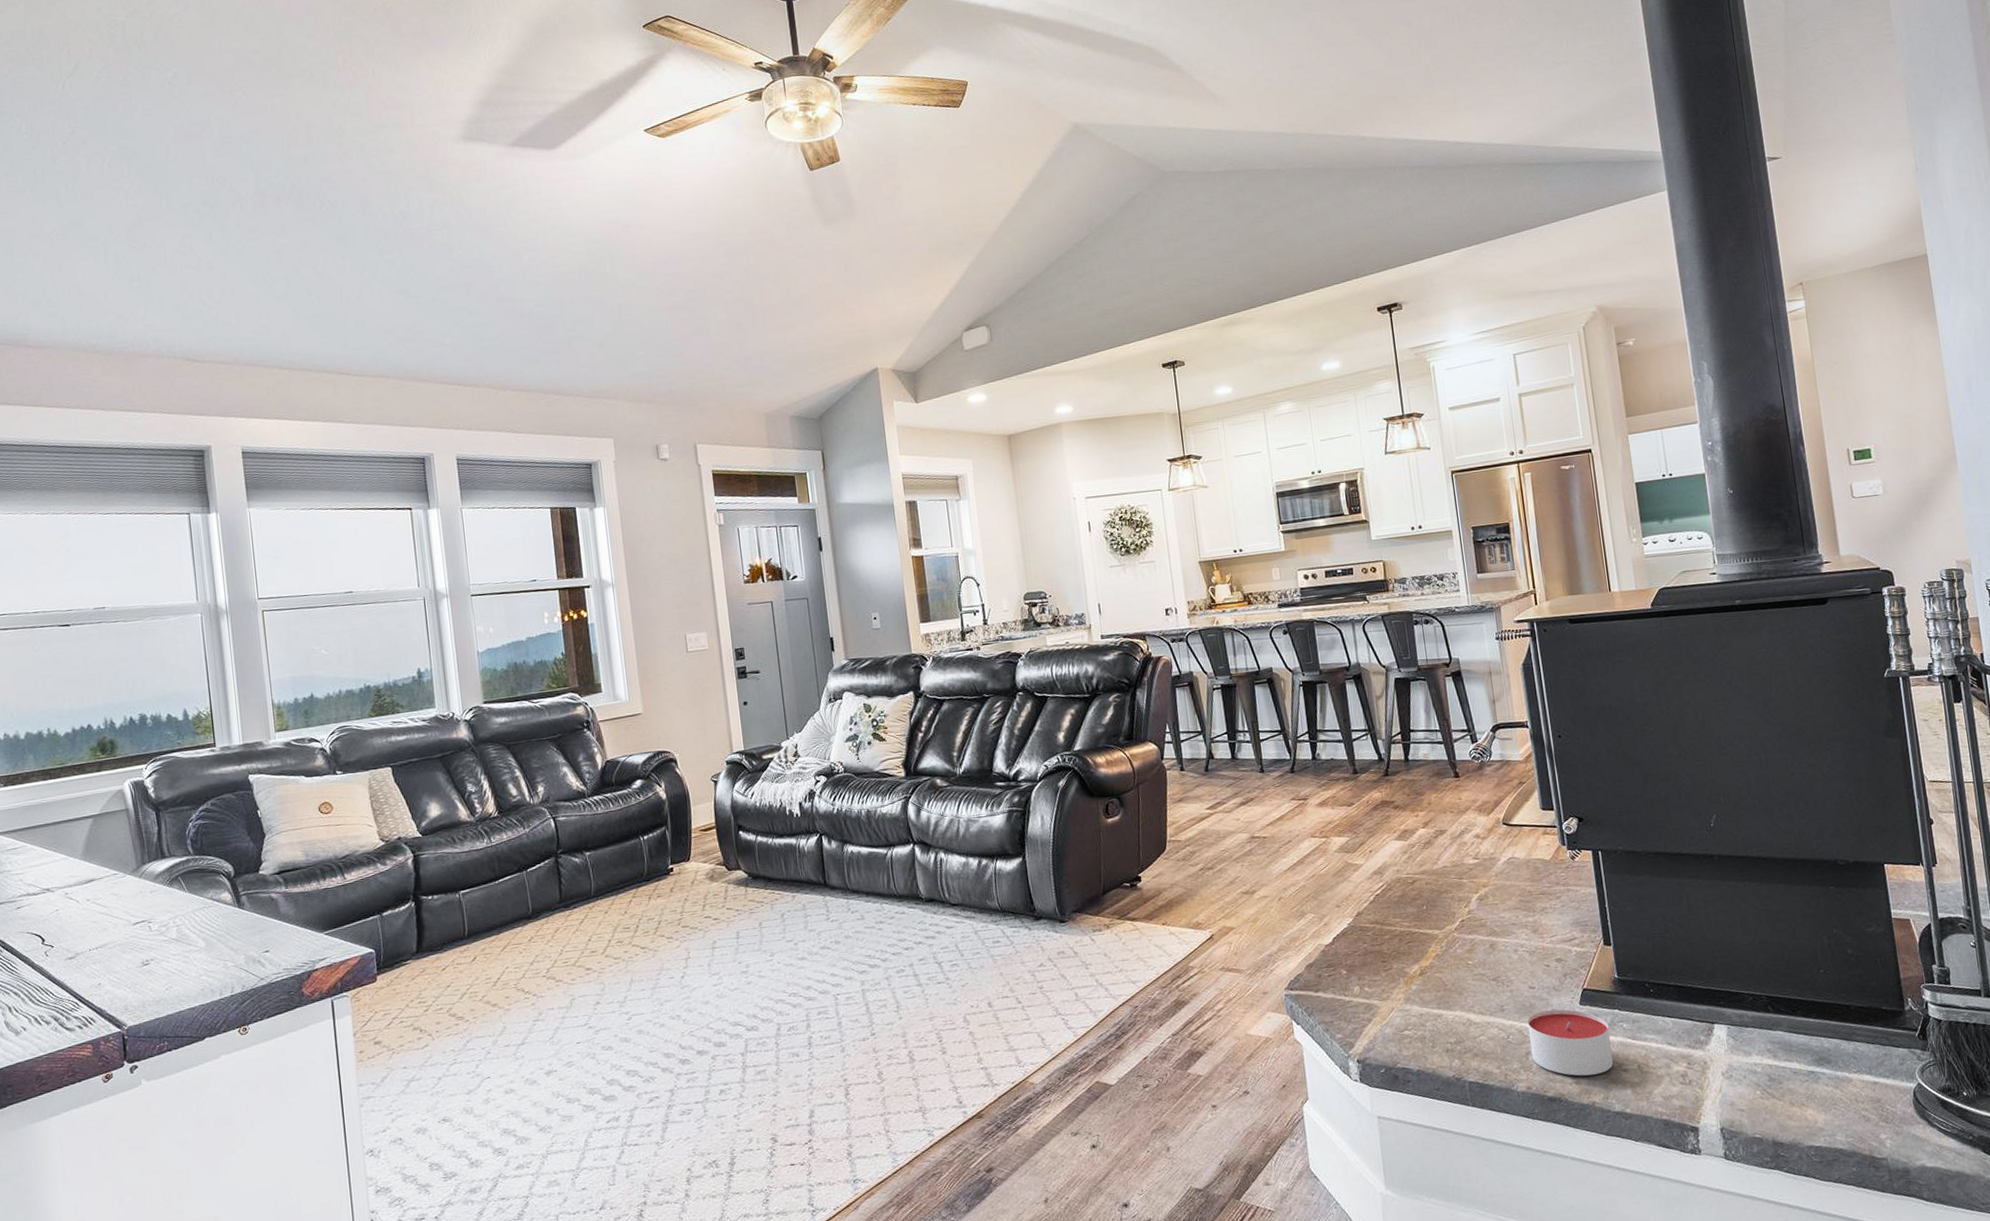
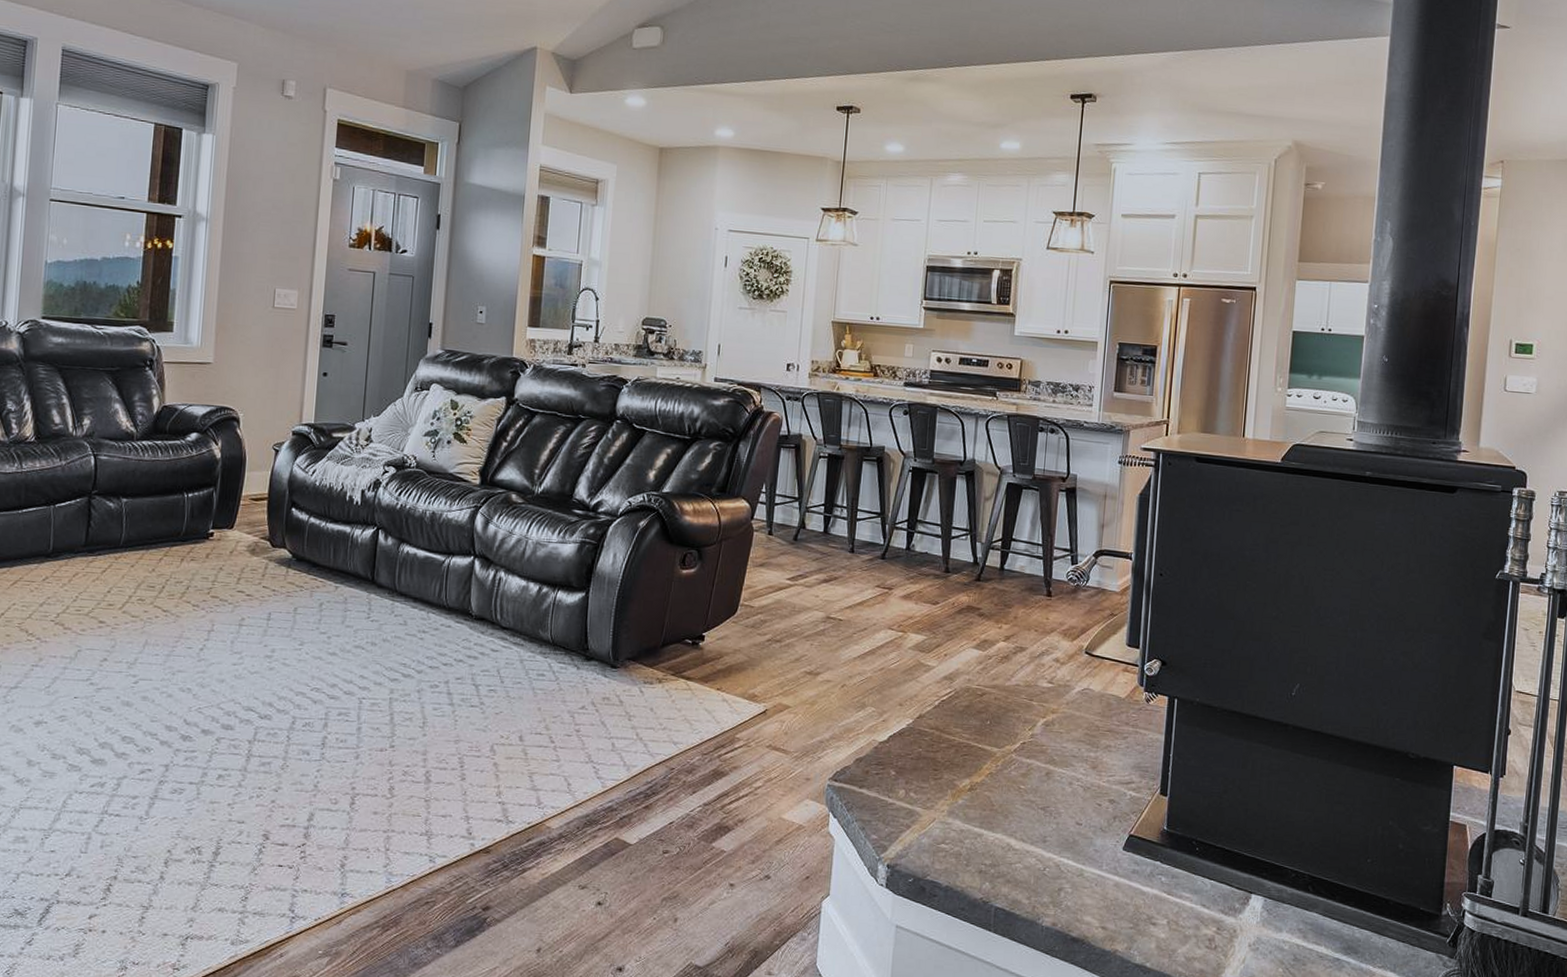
candle: present [1527,1009,1614,1076] -> none [1063,849,1147,923]

